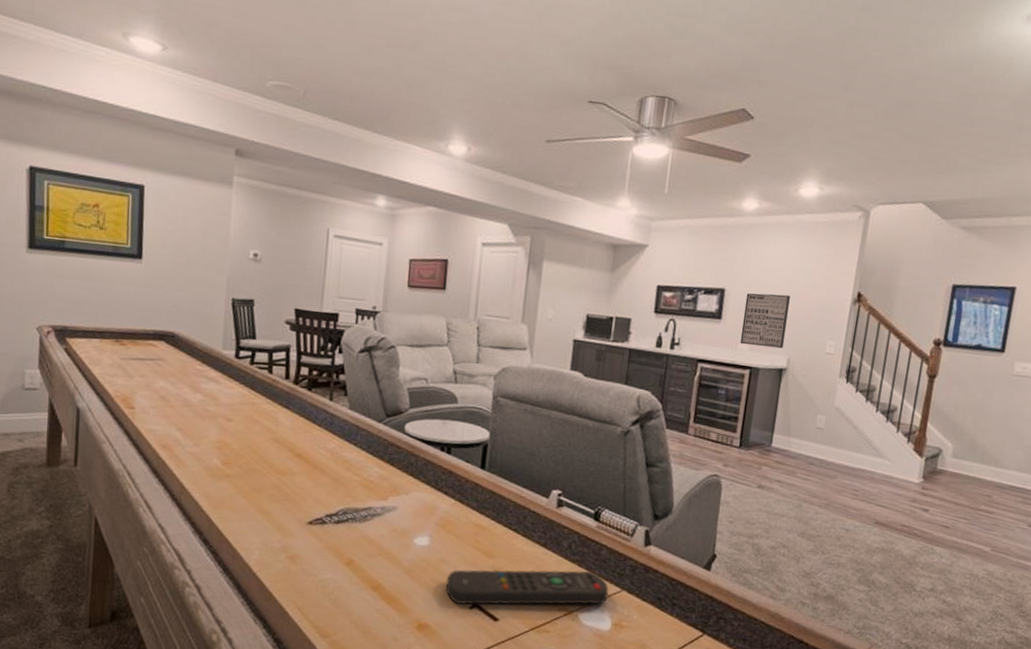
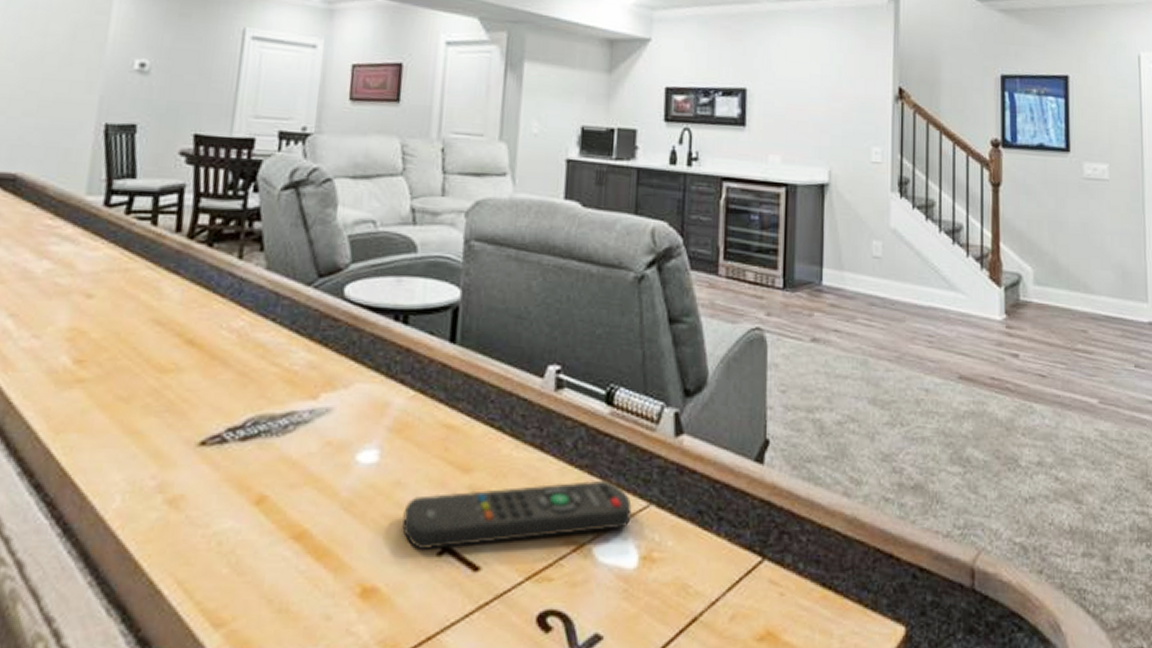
wall art: present [739,293,790,349] -> none [770,92,823,159]

